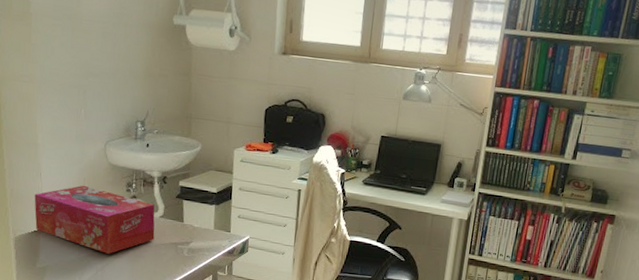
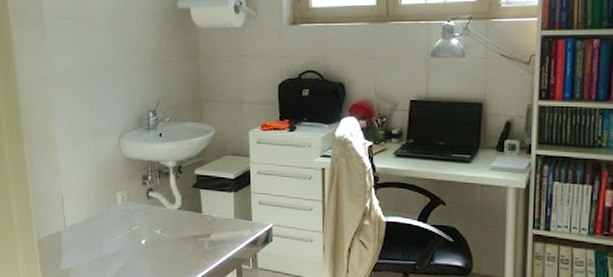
tissue box: present [34,185,155,254] -> none [55,181,174,252]

